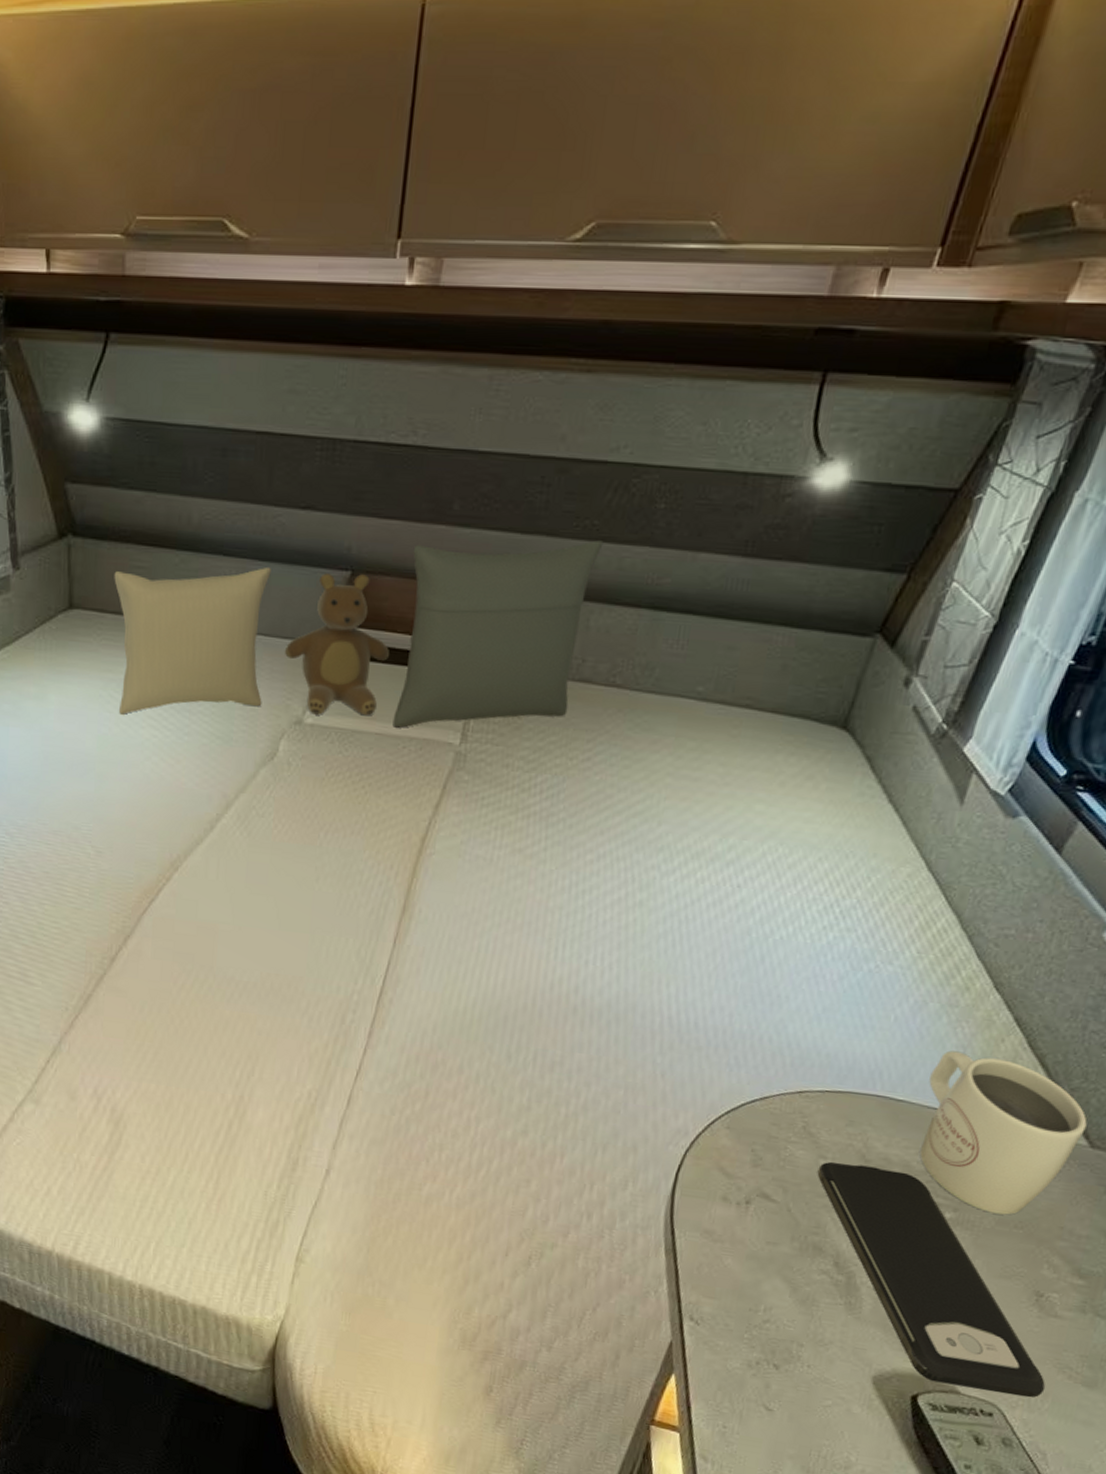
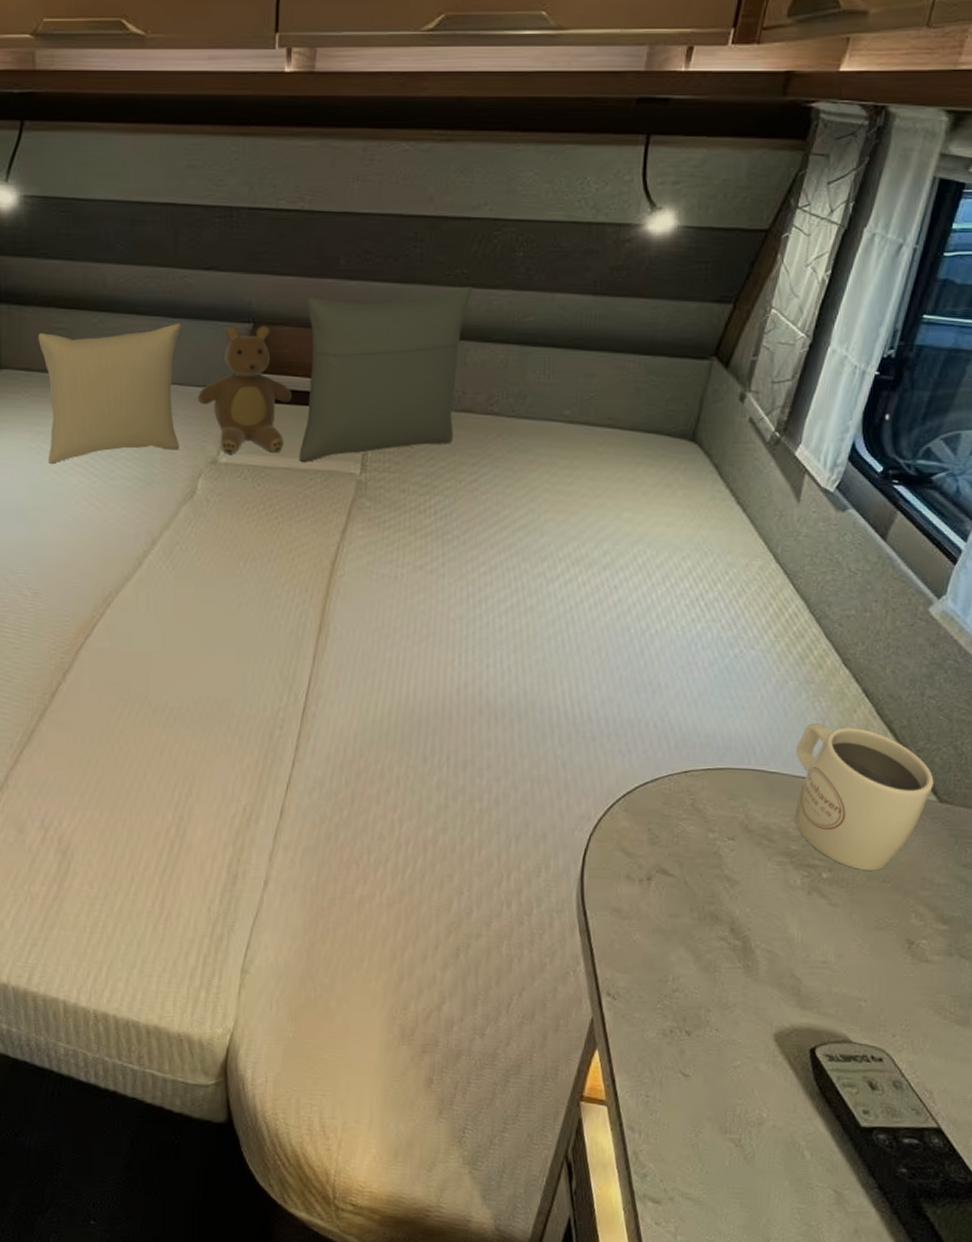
phone: present [817,1162,1046,1398] -> none [707,835,926,1041]

